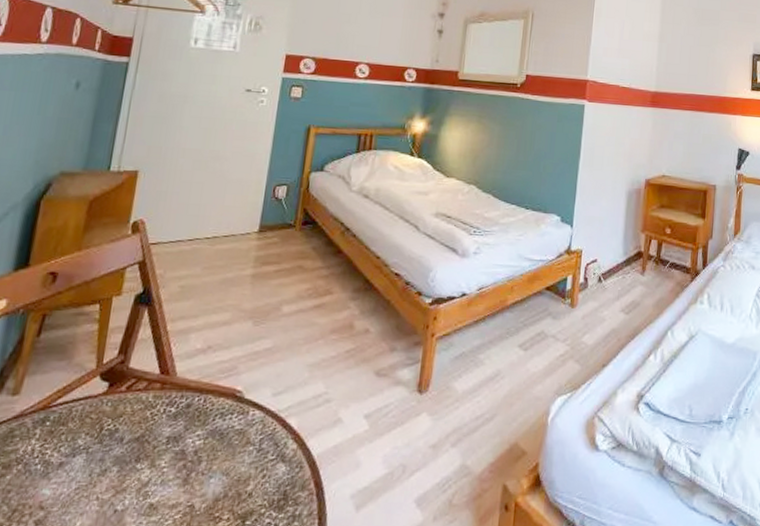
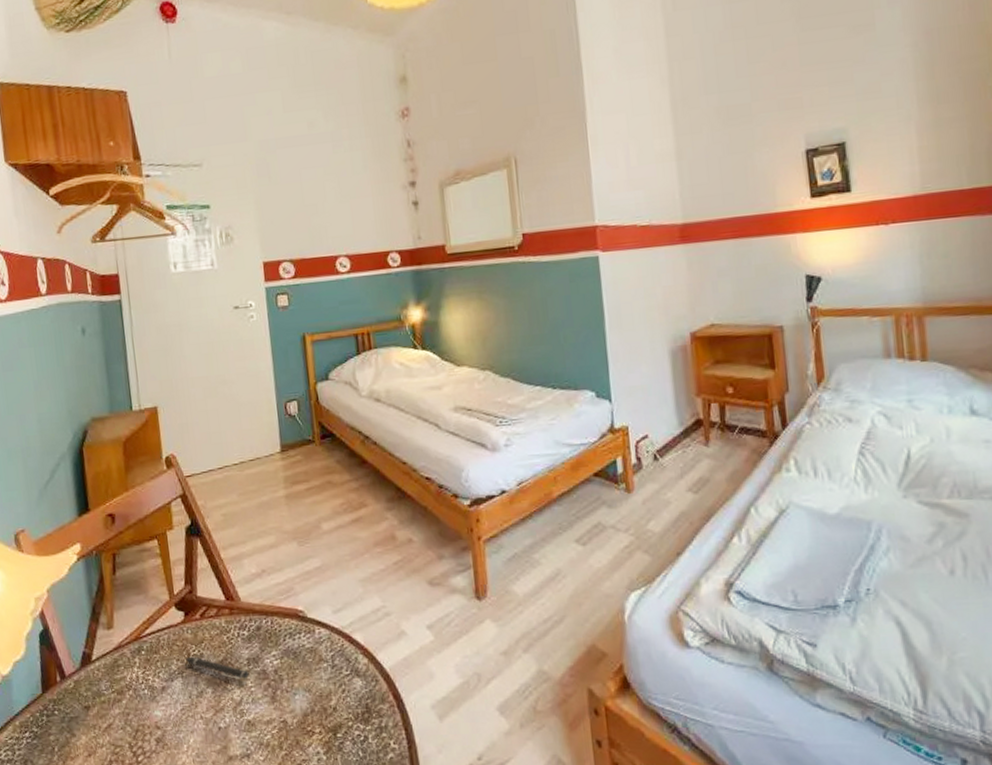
pen: none [96,431,166,458] -> present [186,656,250,679]

